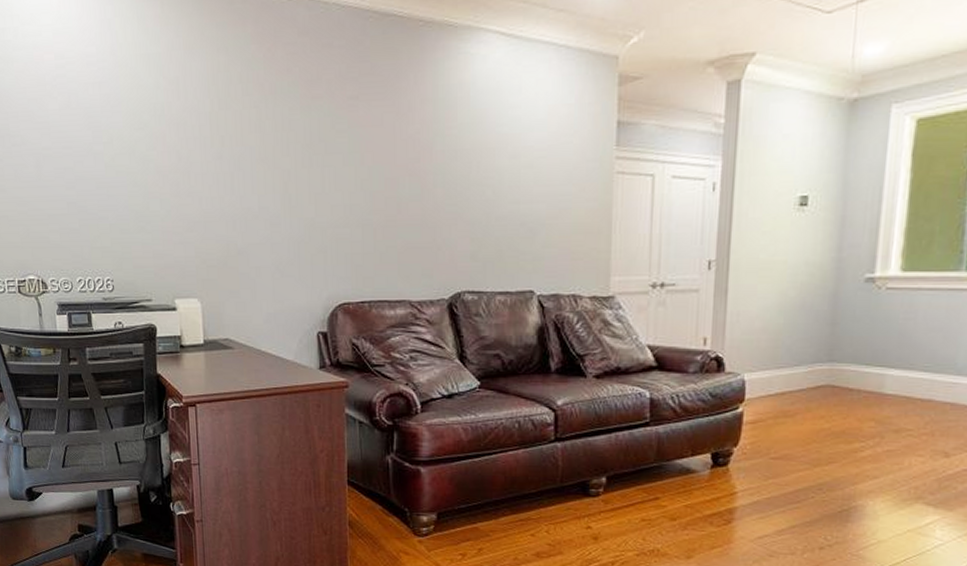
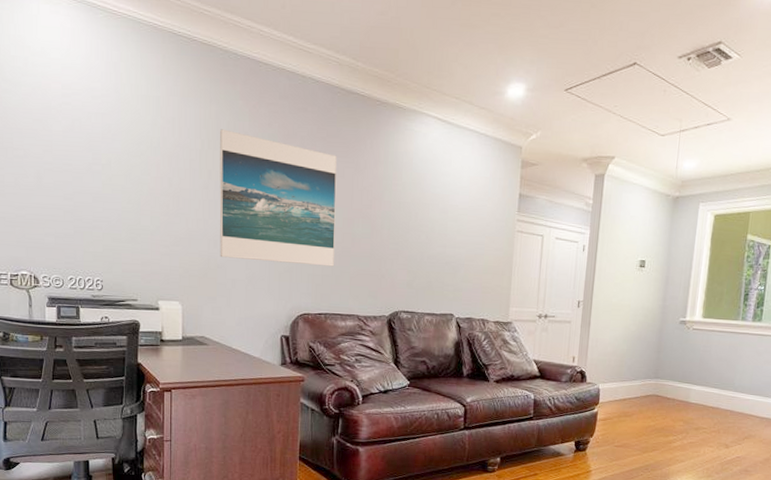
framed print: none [231,83,376,242] -> present [219,129,337,267]

